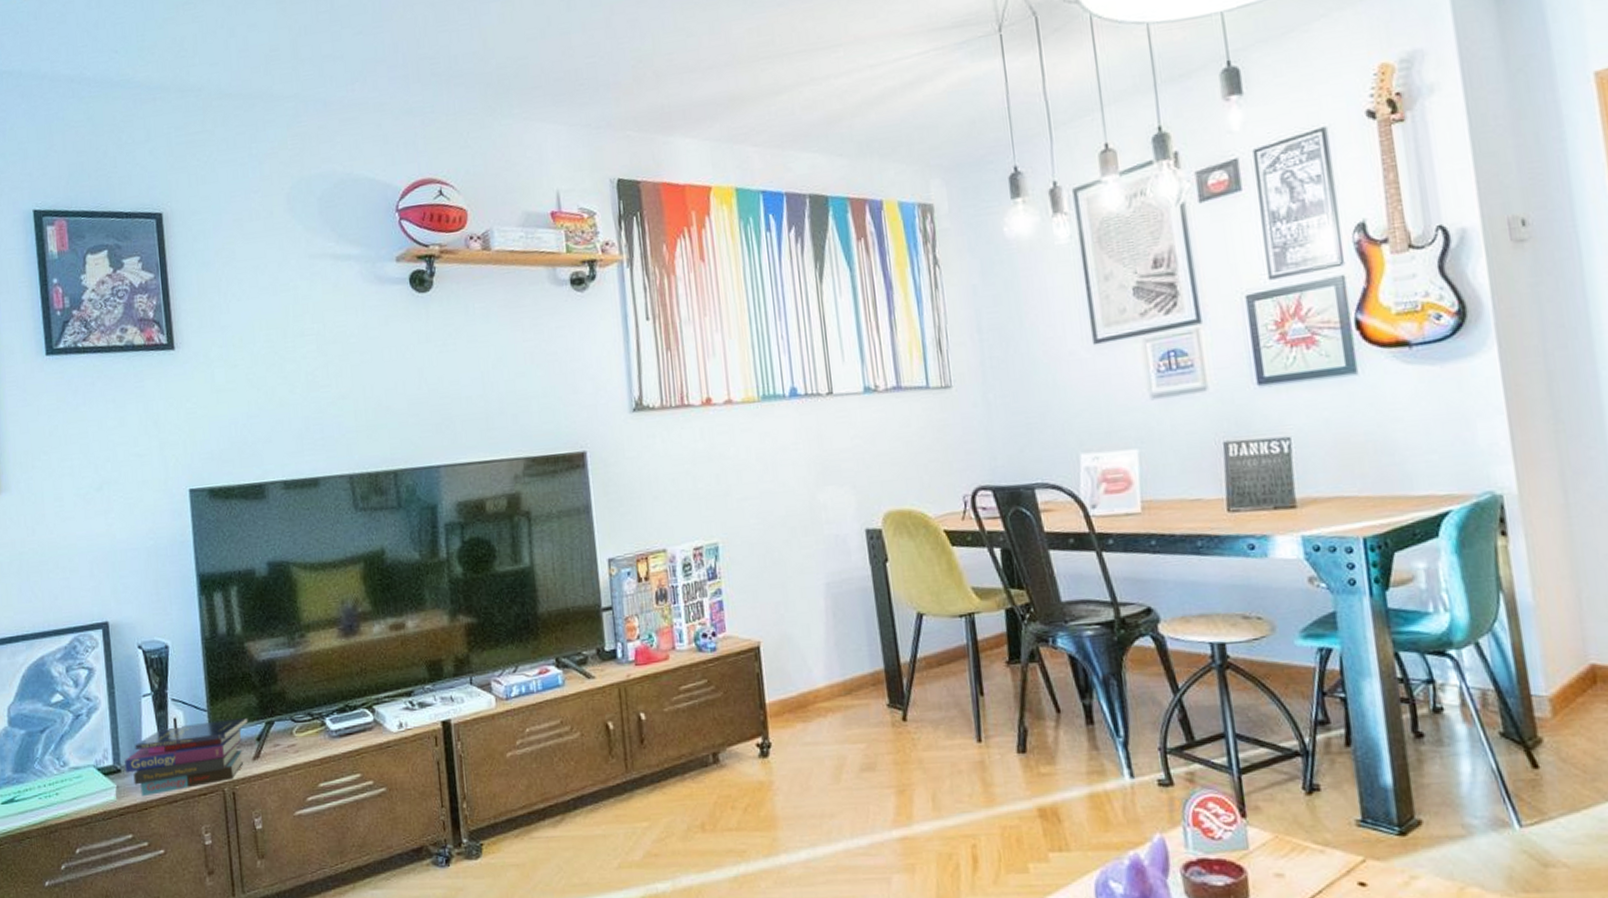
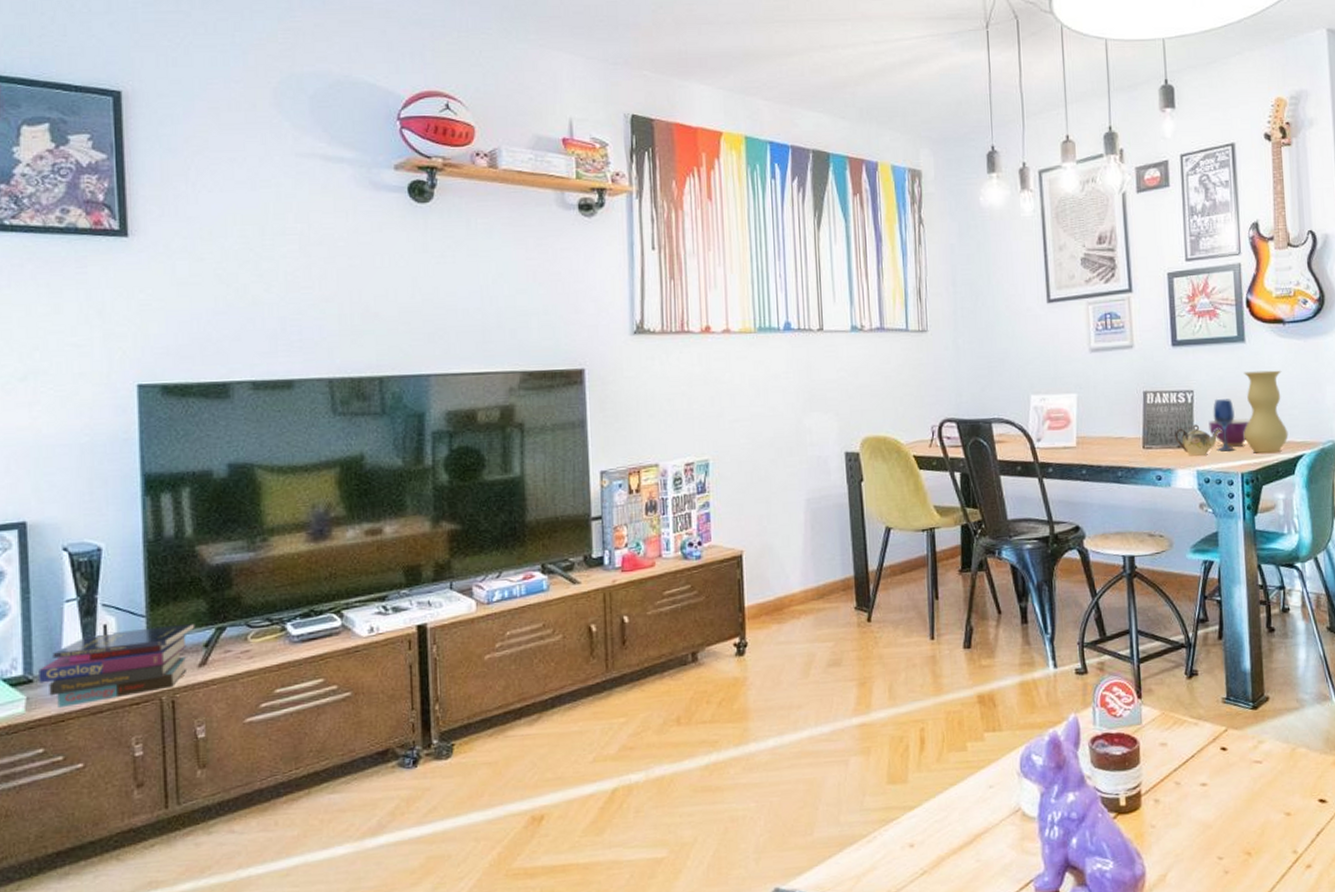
teapot: none [1268,479,1334,519] -> present [1175,424,1223,456]
bowl: none [1313,468,1371,505] -> present [1208,418,1250,447]
wineglass: none [1318,445,1353,512] -> present [1213,398,1236,452]
vase: none [1357,405,1427,513] -> present [1243,370,1289,454]

